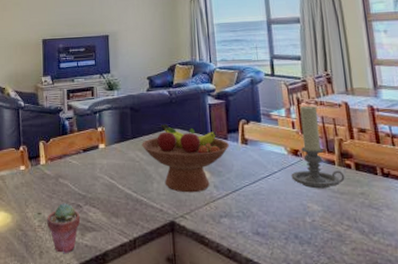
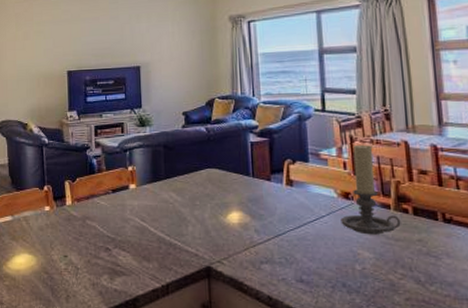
potted succulent: present [47,203,81,254] -> none [74,246,110,299]
fruit bowl: present [142,123,229,193] -> none [176,162,272,237]

